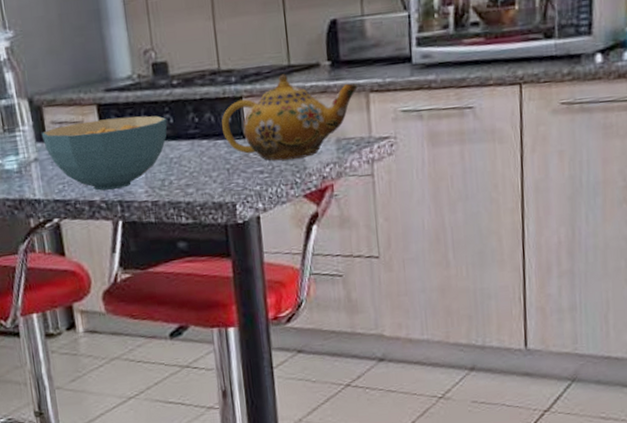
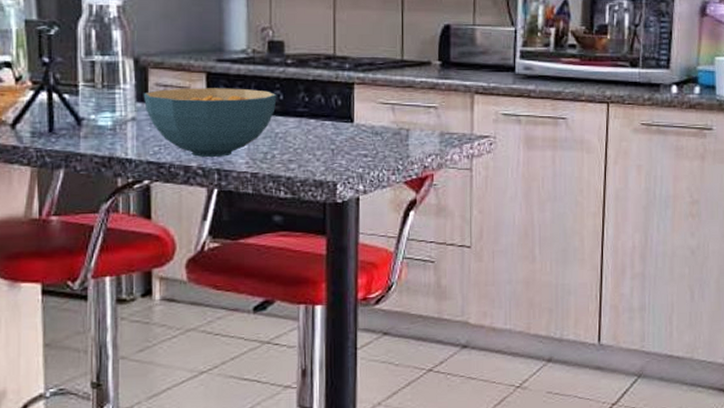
teapot: present [221,74,359,161] -> none [330,67,465,147]

